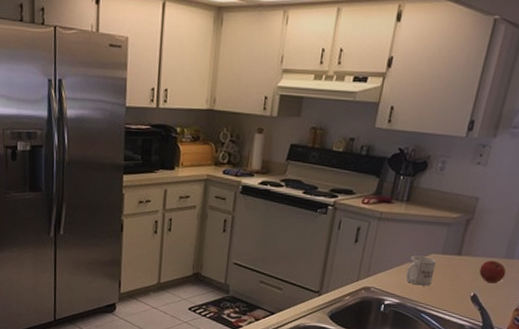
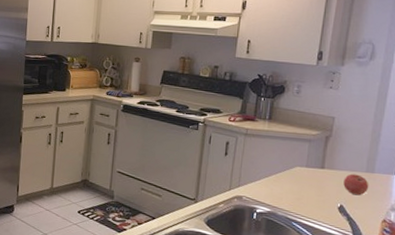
mug: present [405,255,436,286] -> none [274,168,301,197]

